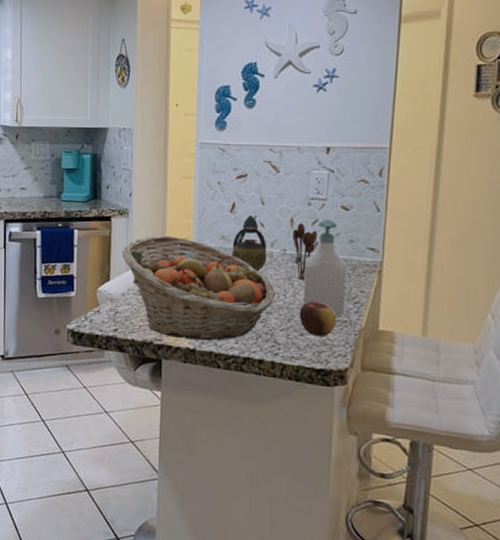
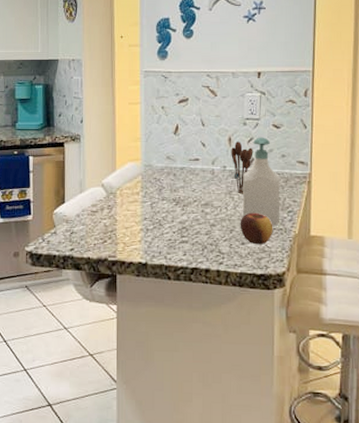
fruit basket: present [122,235,275,341] -> none [75,158,217,255]
teapot: present [231,214,267,272] -> none [176,135,209,188]

